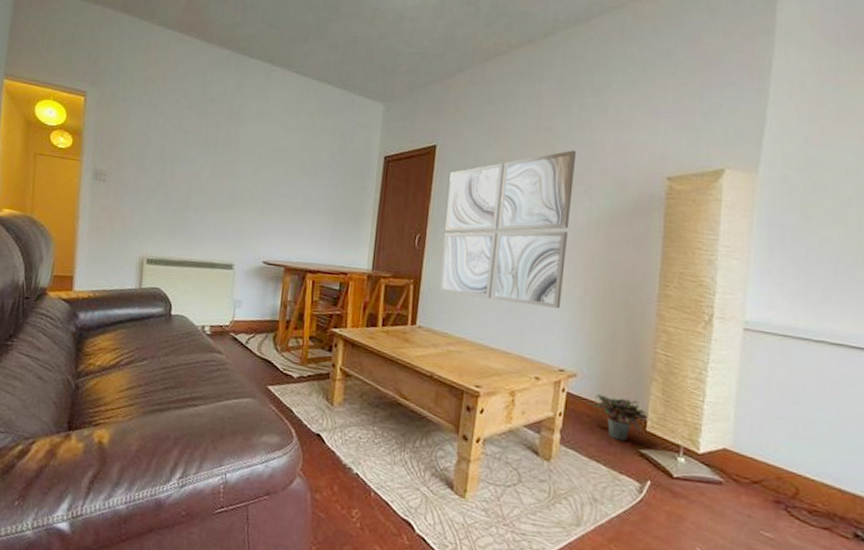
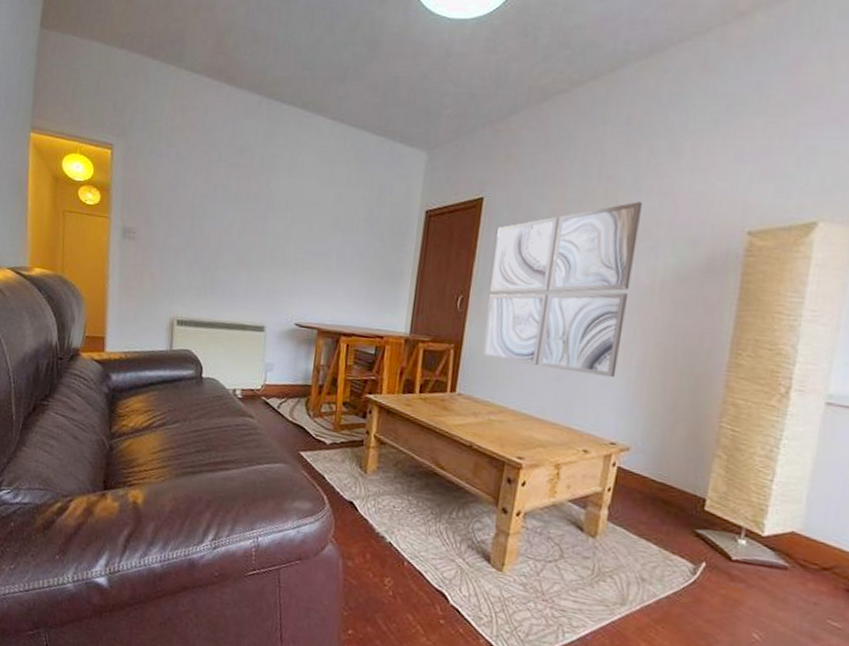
potted plant: present [587,394,648,441] -> none [639,469,708,520]

